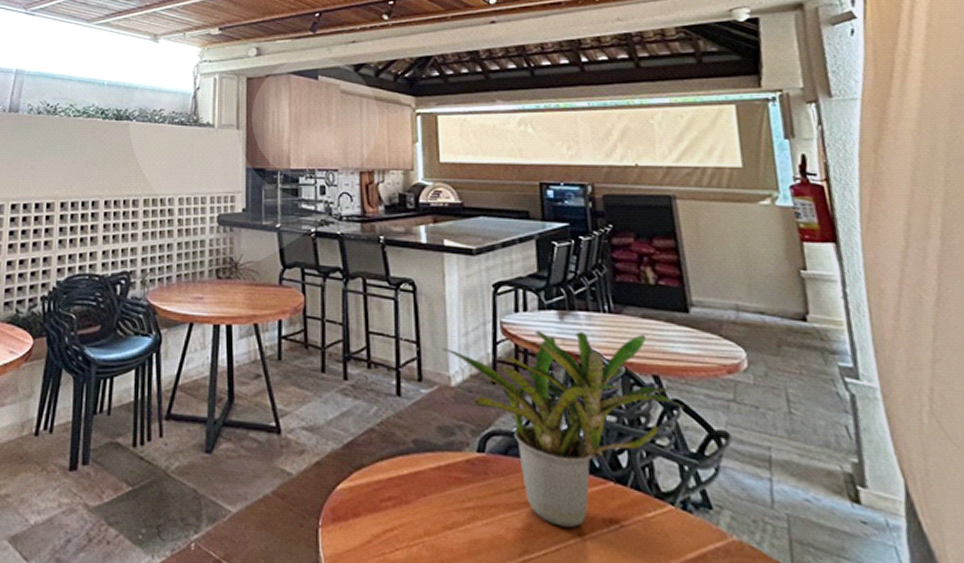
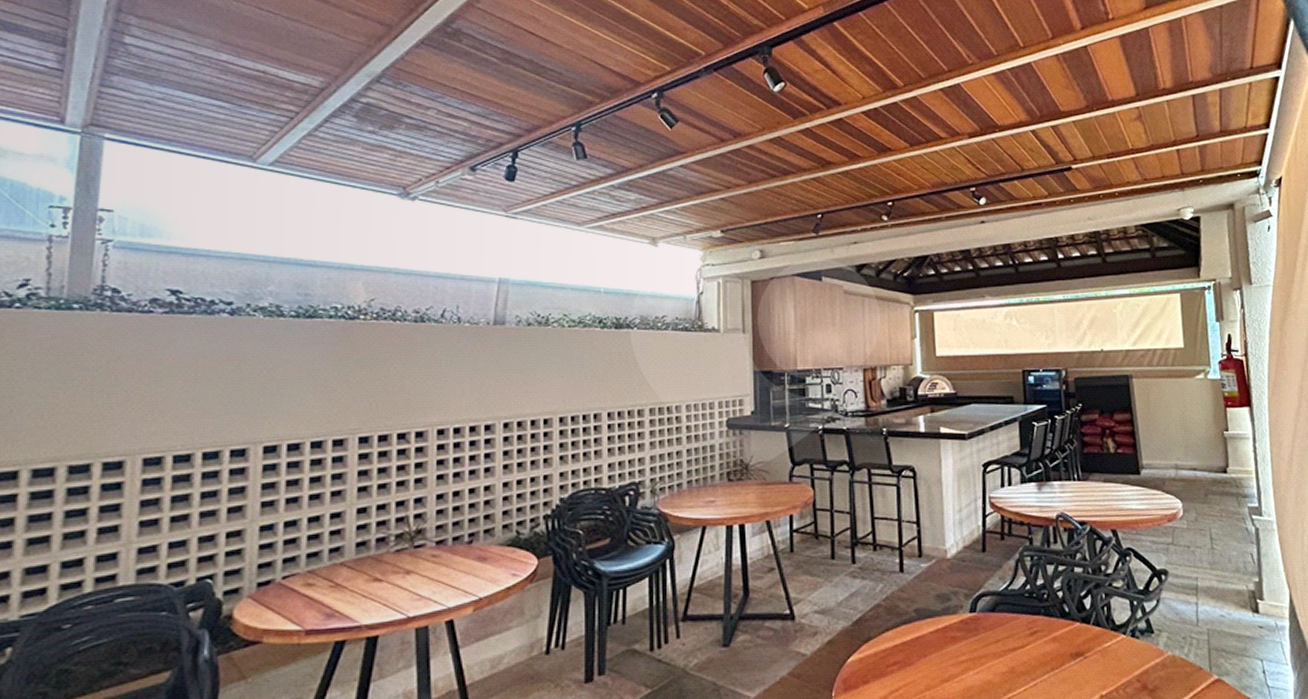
potted plant: present [441,330,685,528] -> none [938,496,1135,666]

